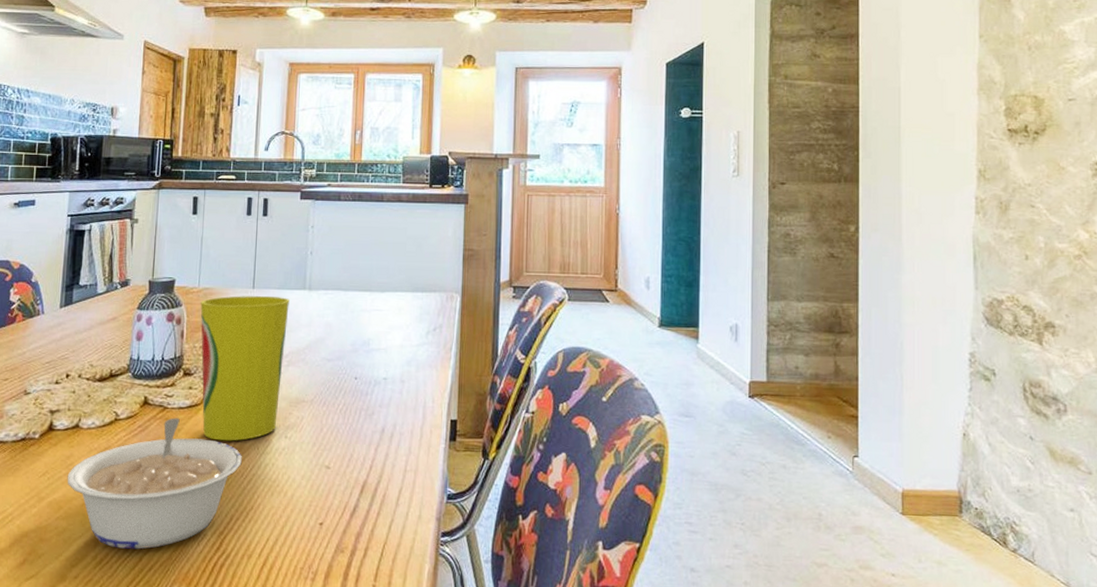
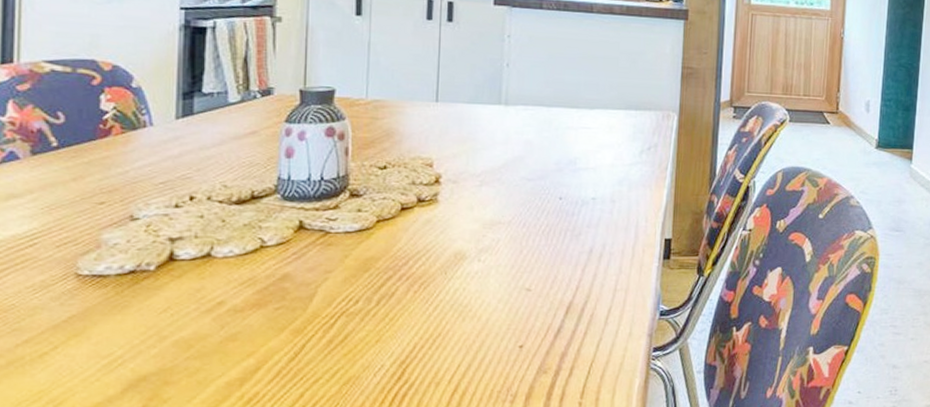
legume: present [67,417,242,549] -> none [198,243,426,386]
cup: present [200,296,289,441] -> none [369,109,482,267]

